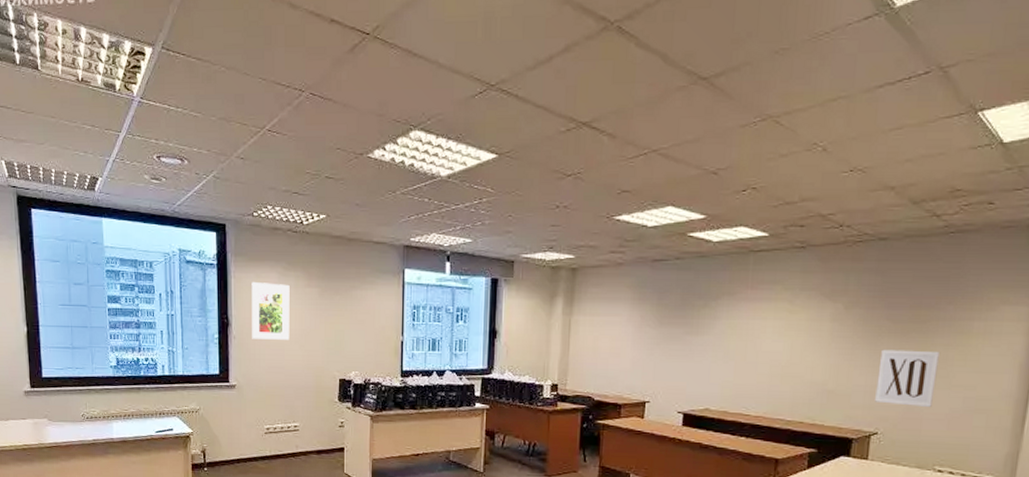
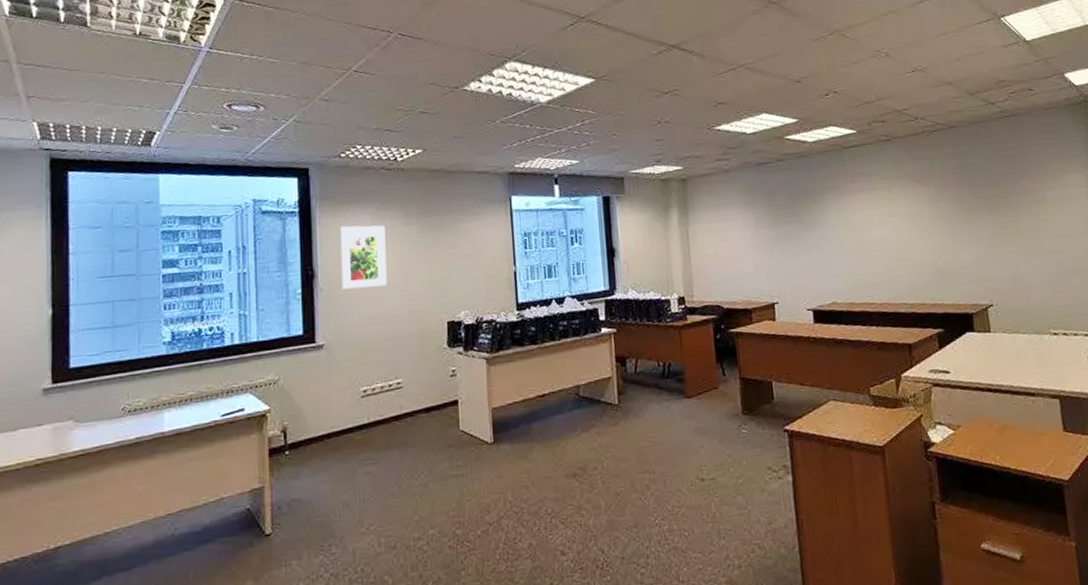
wall art: present [875,349,939,408] -> none [977,221,1032,276]

